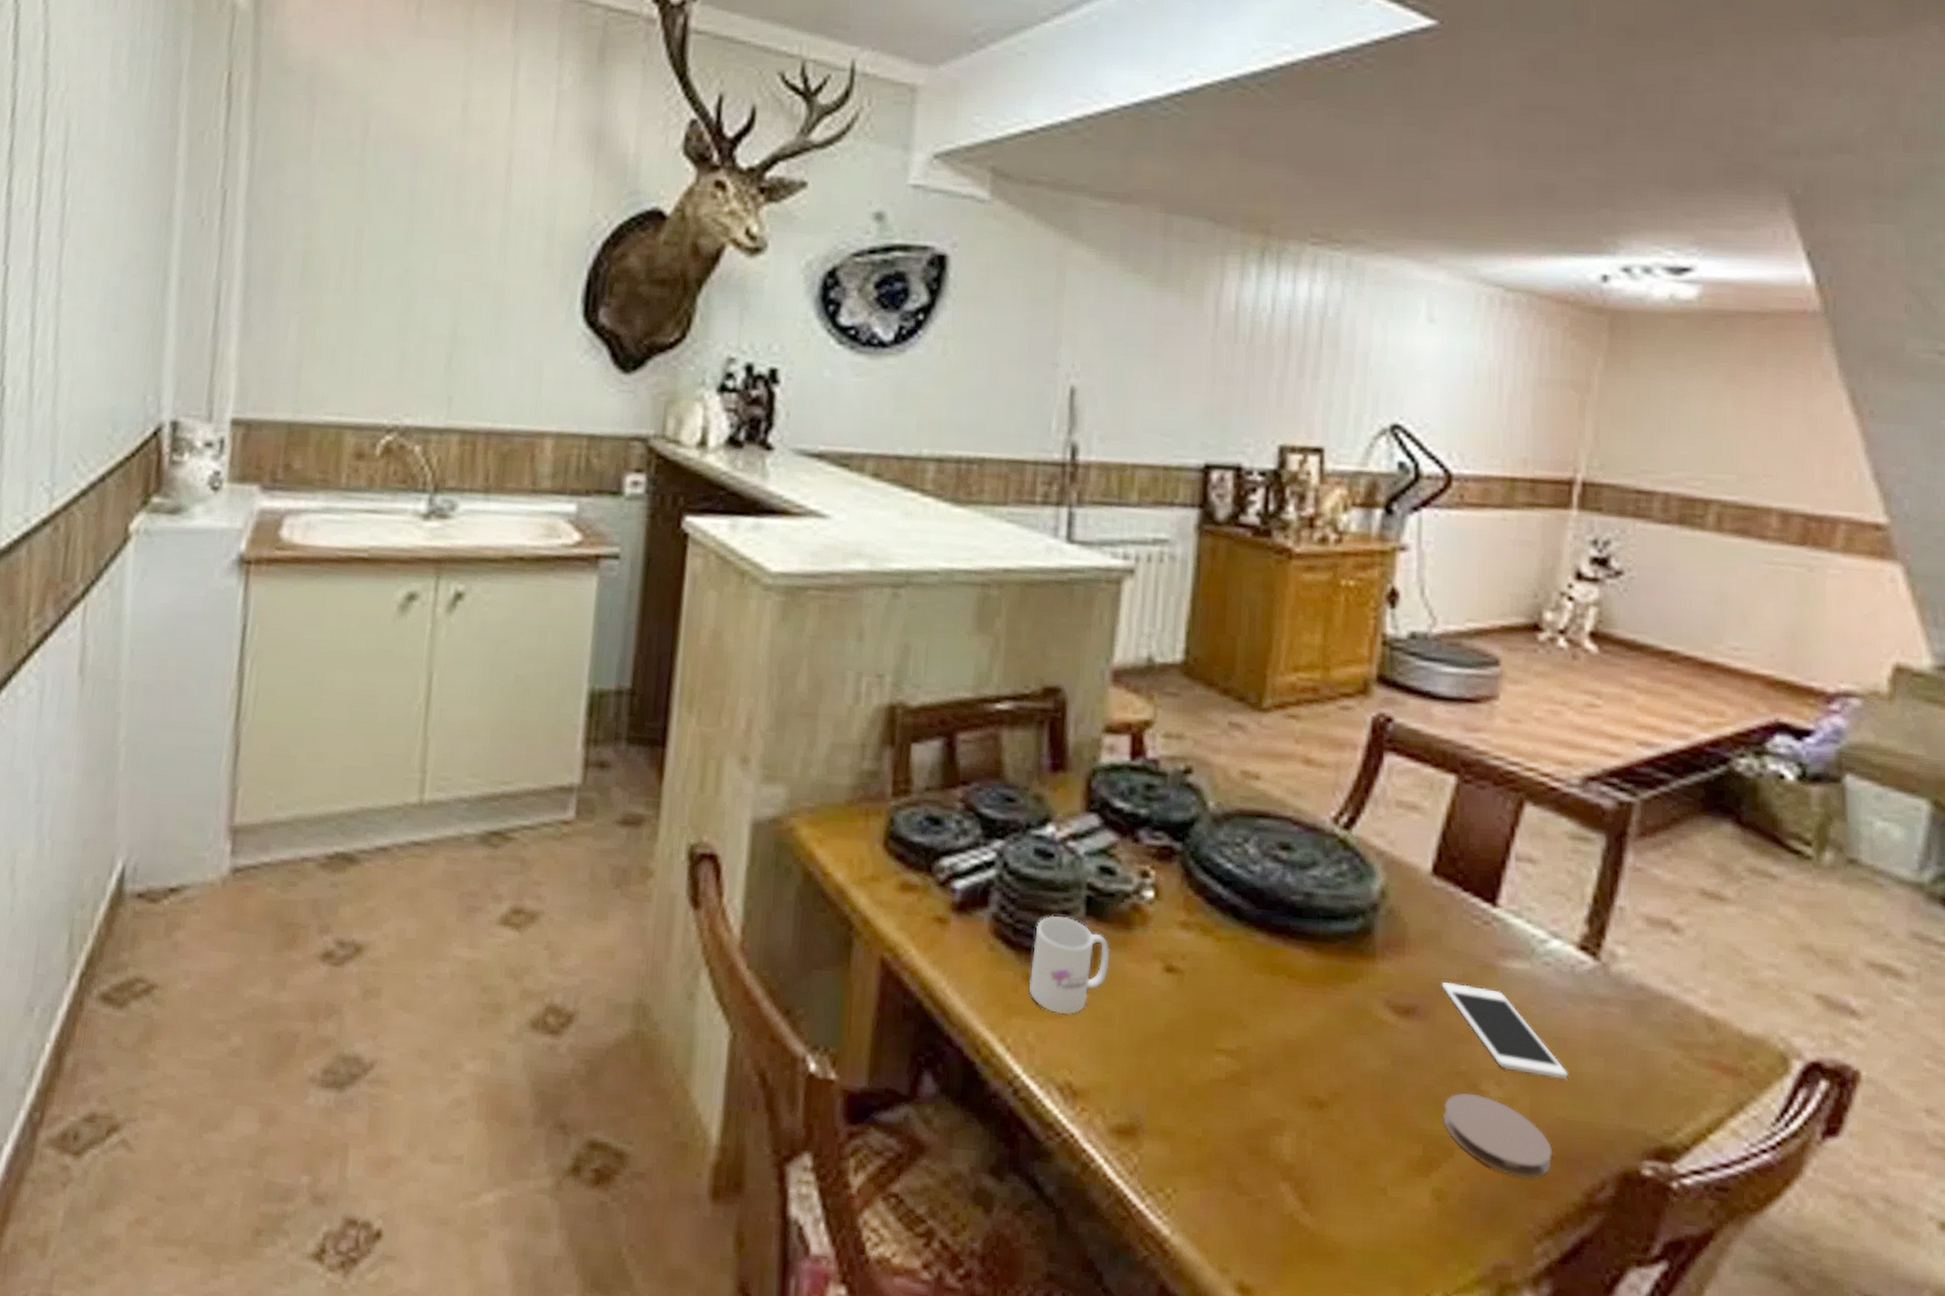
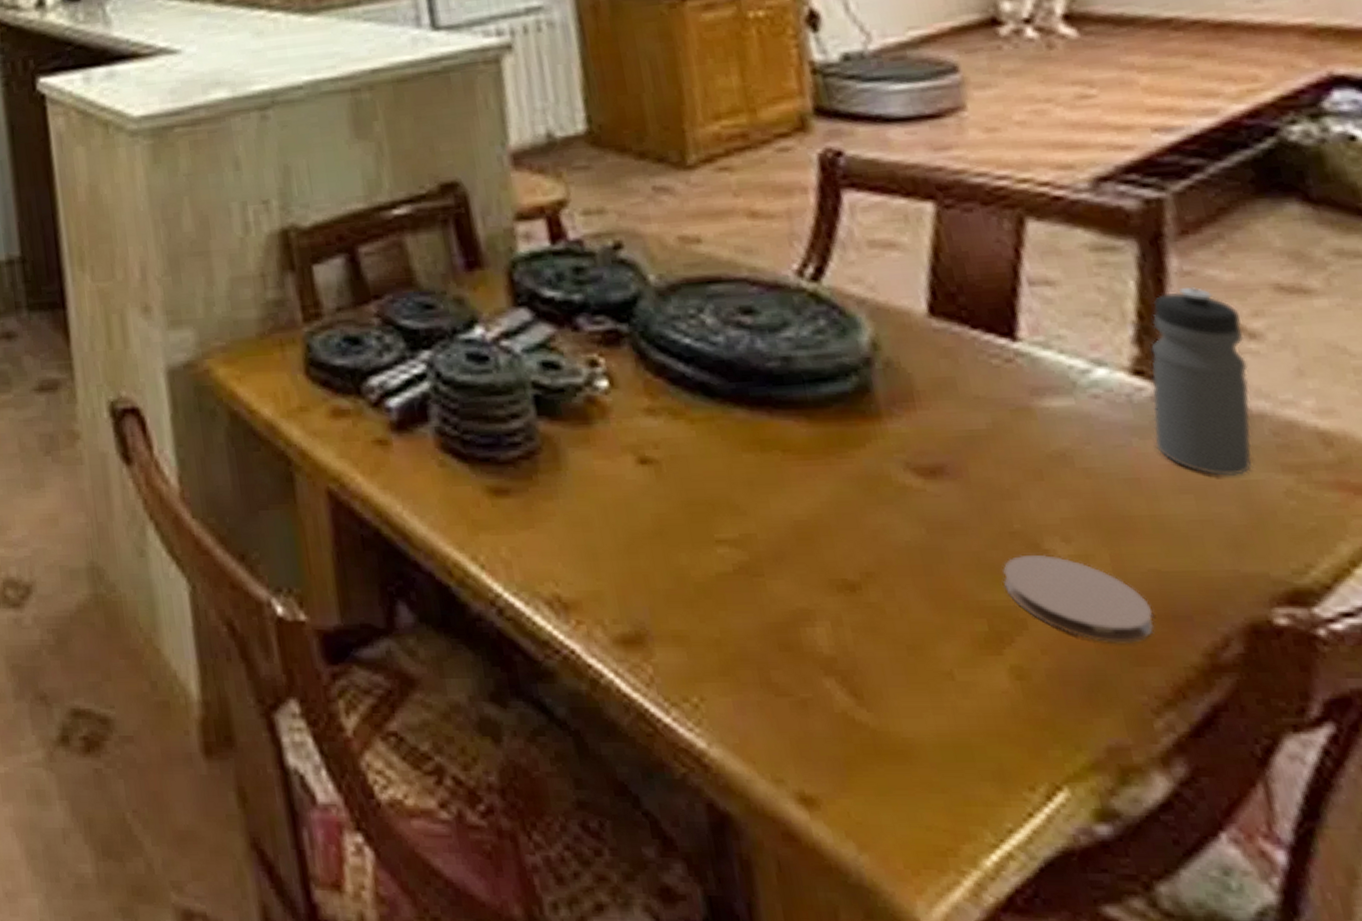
mug: present [1029,915,1110,1015] -> none [485,420,576,525]
cell phone: present [1441,982,1568,1079] -> none [968,432,1152,525]
water bottle: none [1584,881,1670,1046] -> present [1151,286,1252,476]

